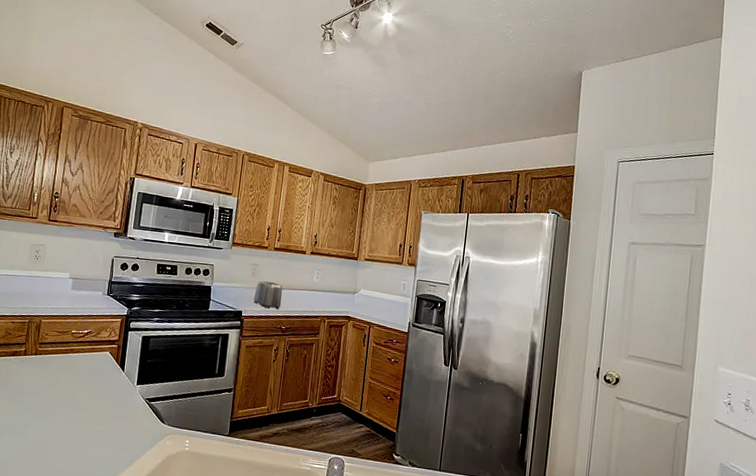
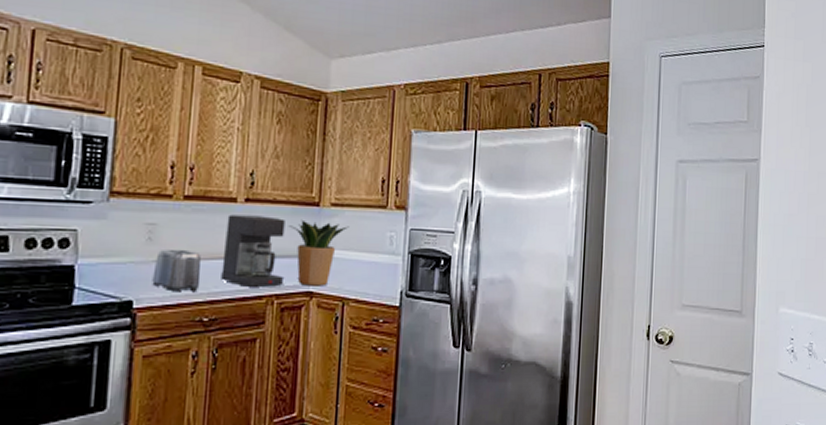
coffee maker: none [294,262,335,311] -> present [221,214,285,287]
potted plant: none [337,268,376,314] -> present [288,219,349,286]

